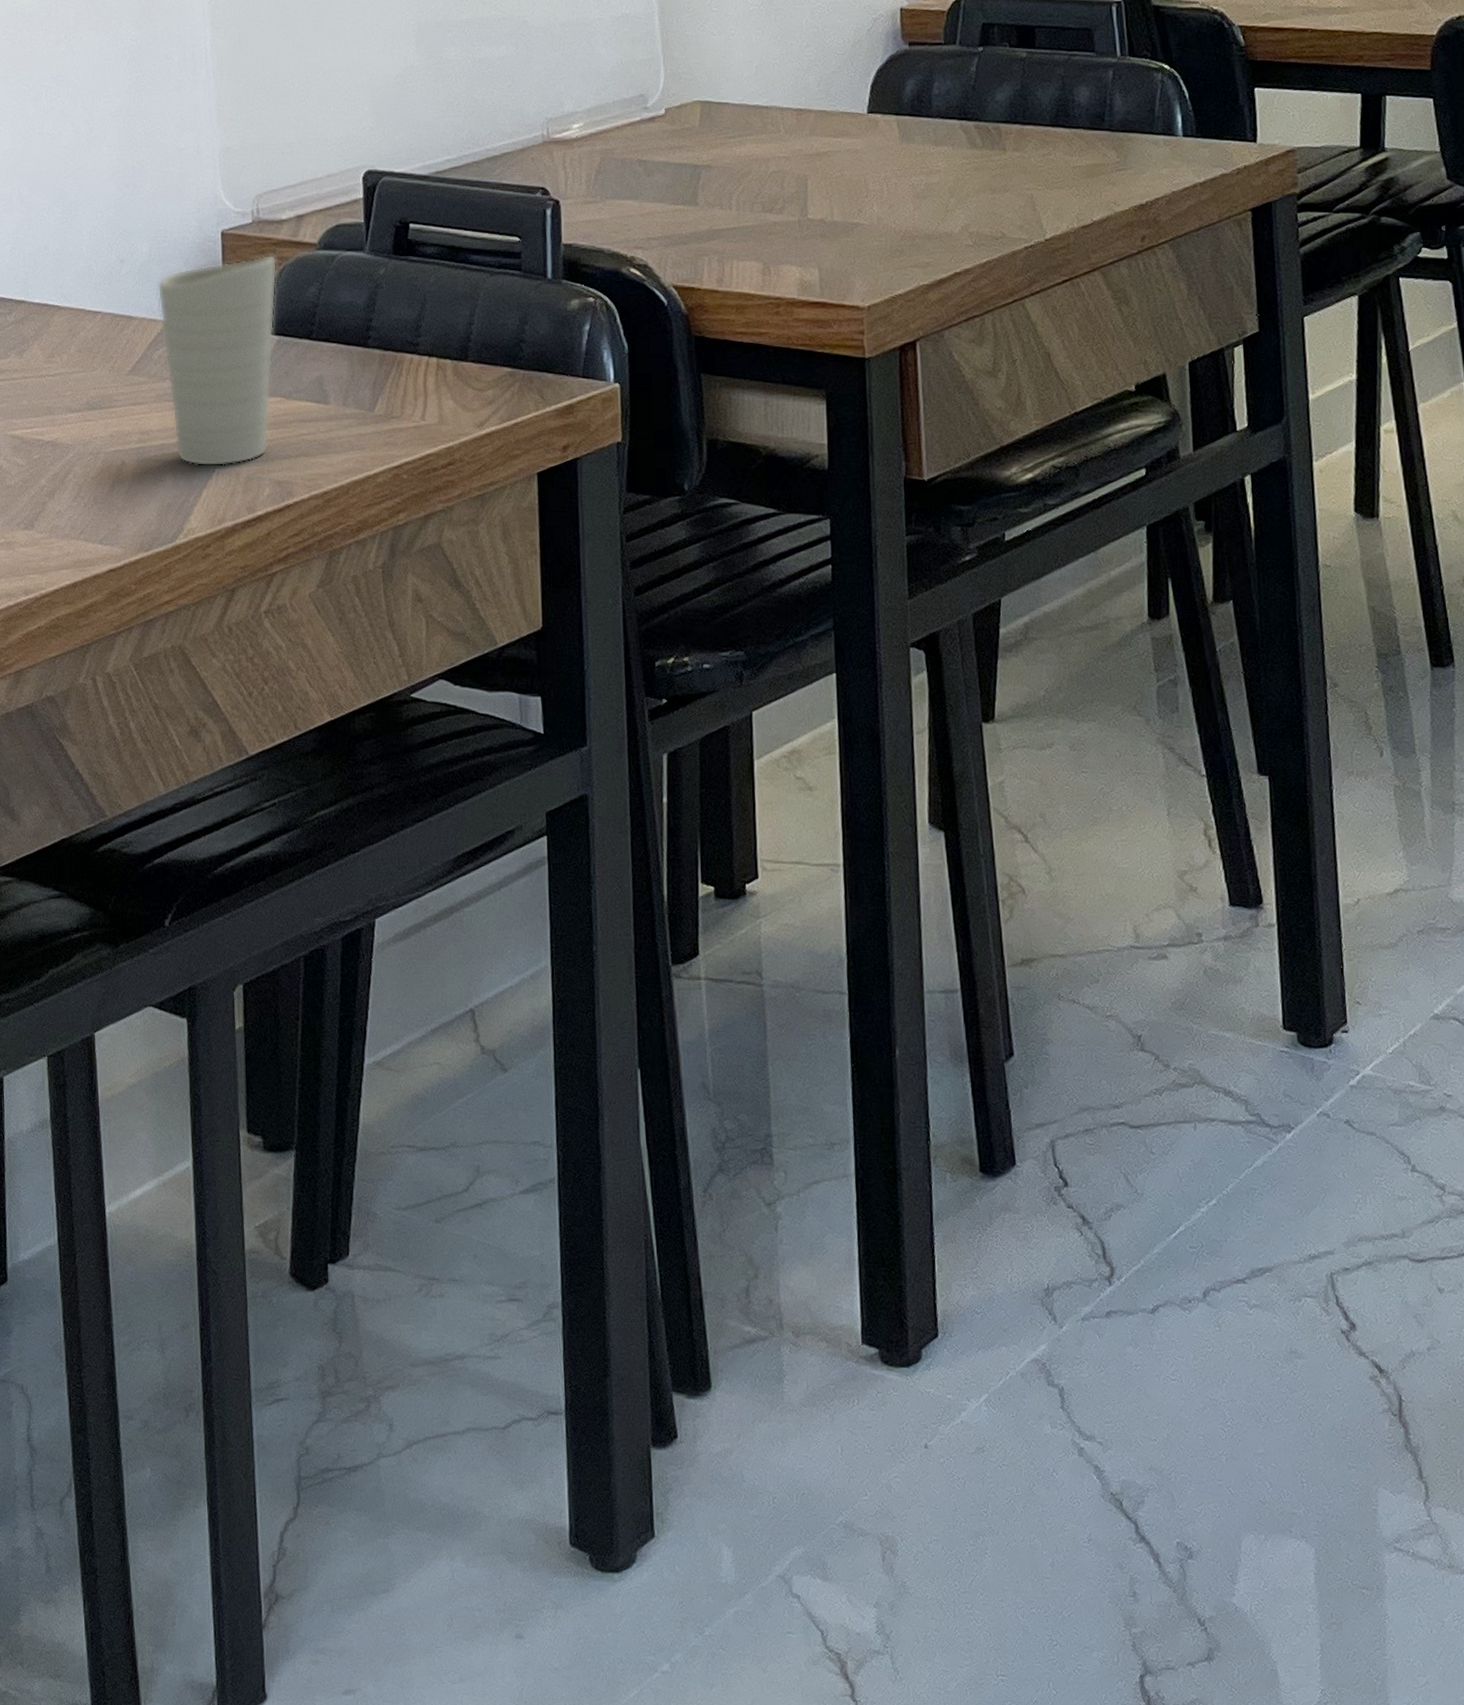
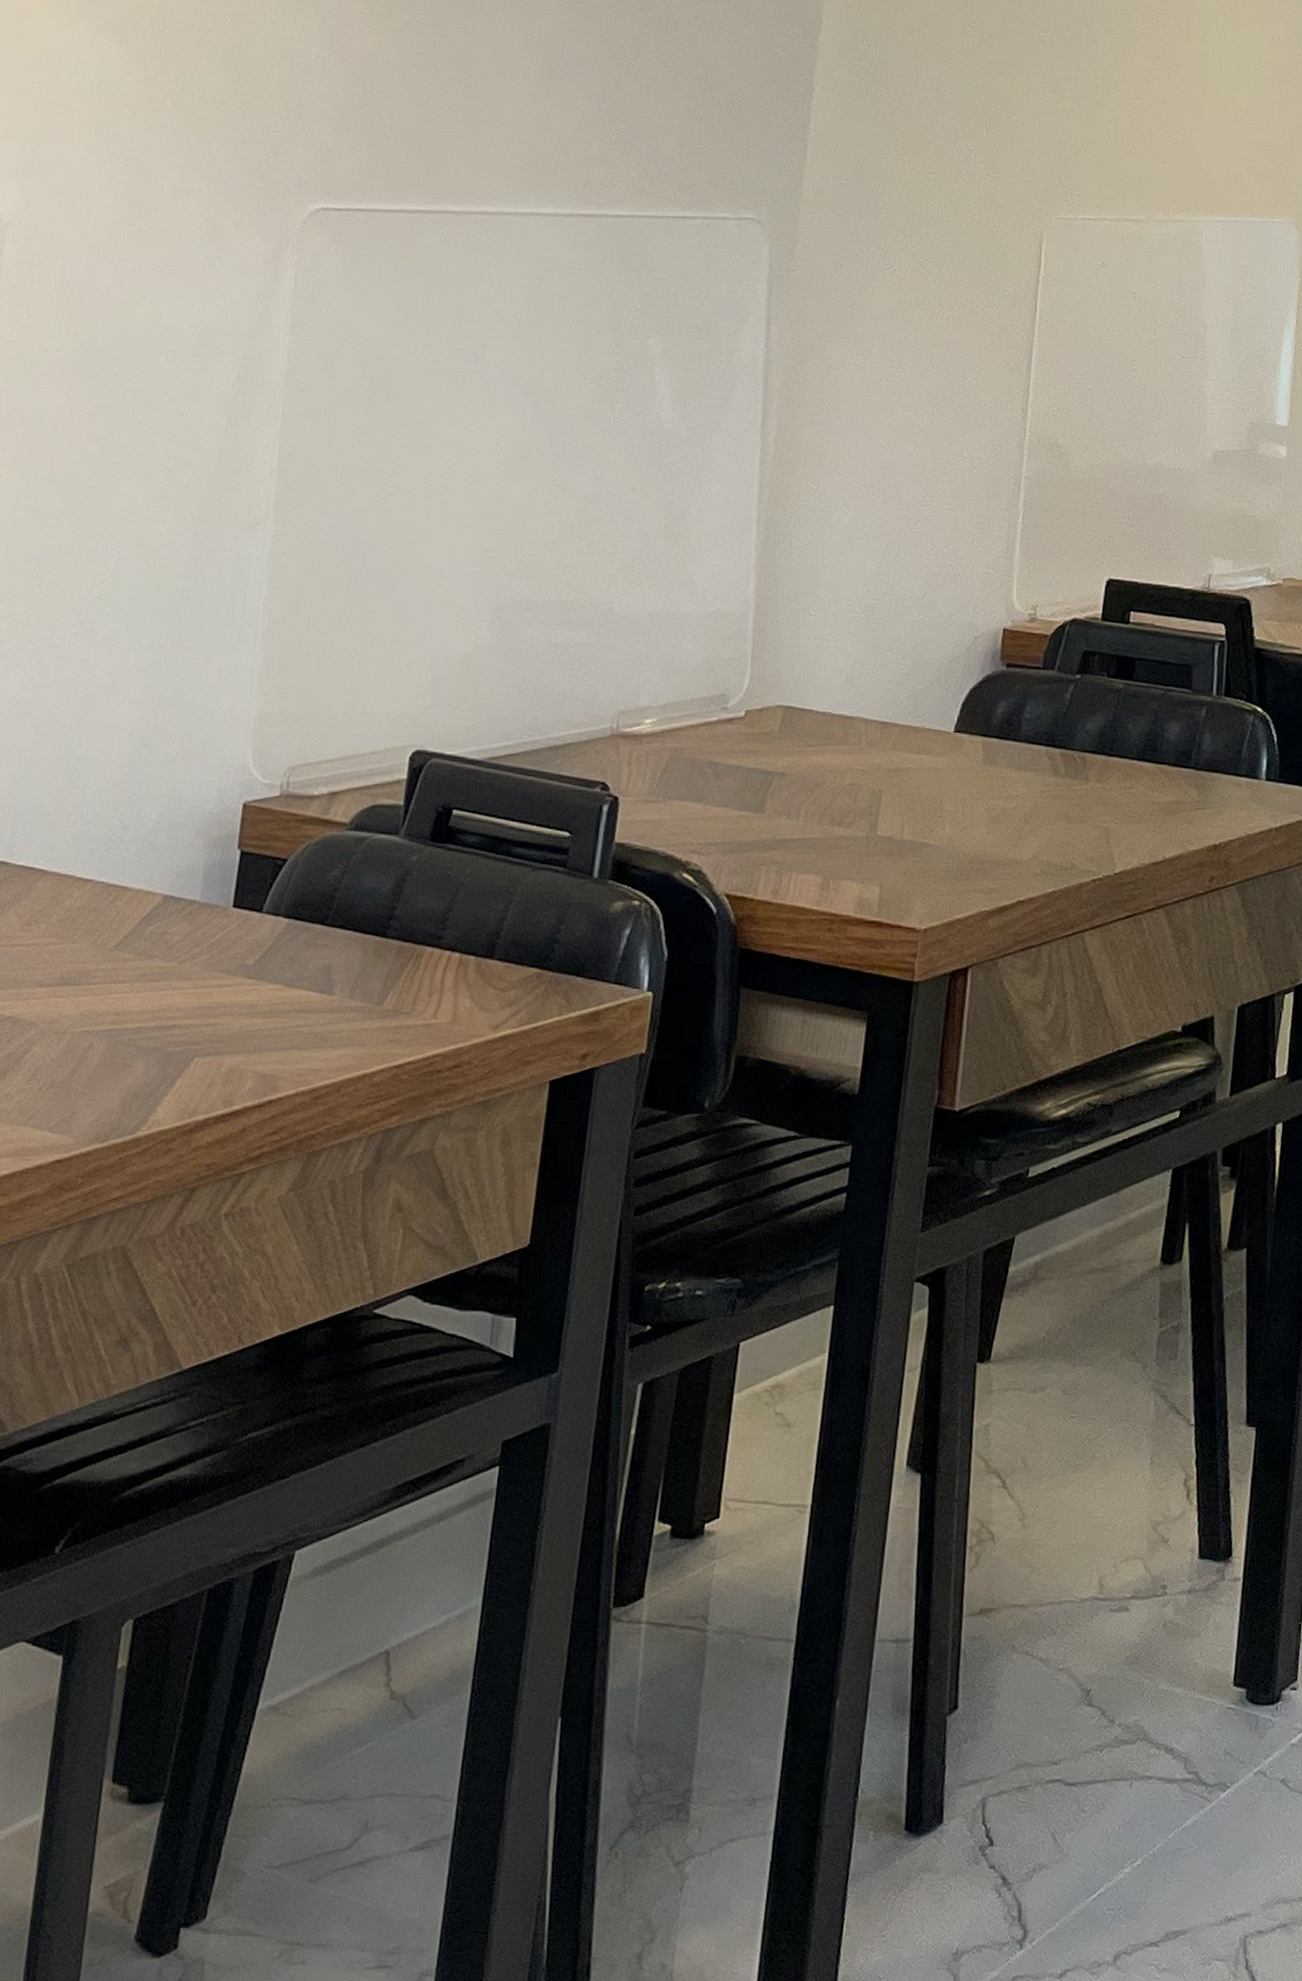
cup: present [157,254,278,467] -> none [154,831,301,1055]

